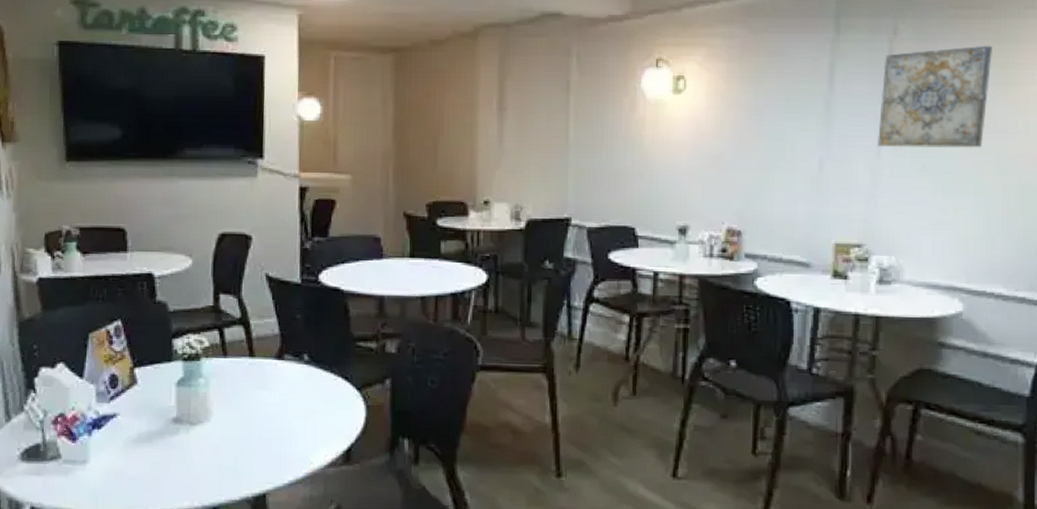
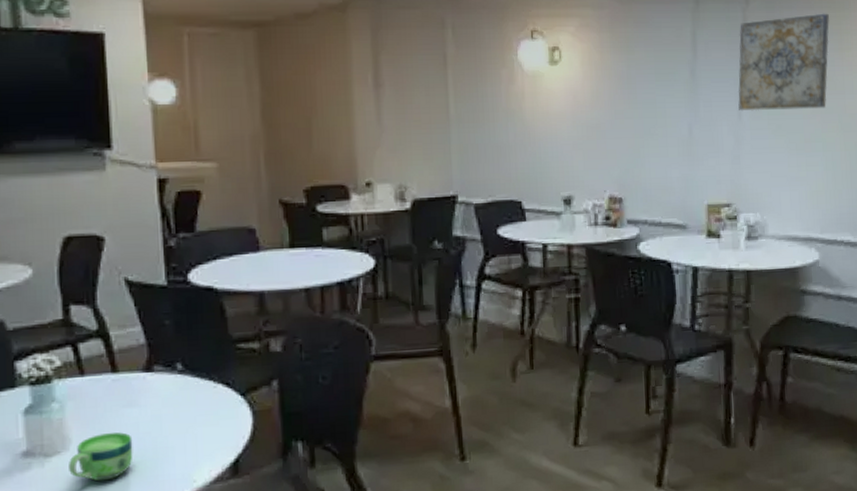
cup: none [209,410,262,453] -> present [69,432,133,482]

